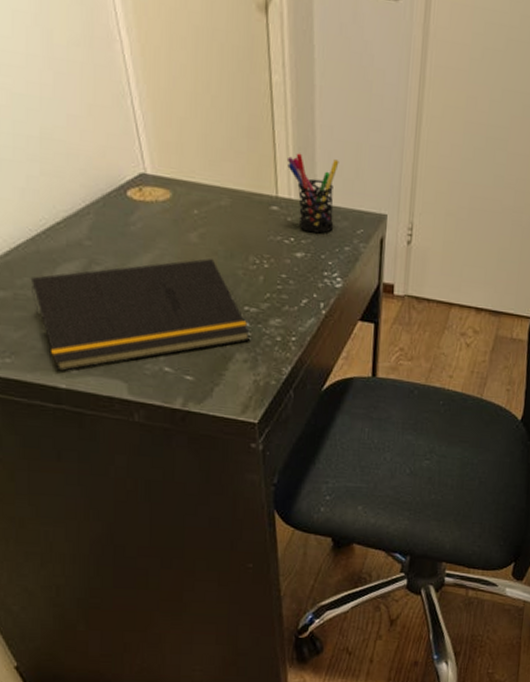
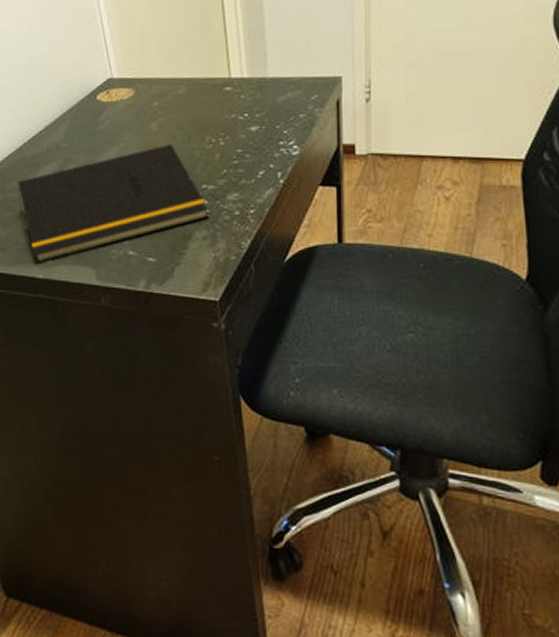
pen holder: present [286,153,339,234] -> none [237,34,289,106]

